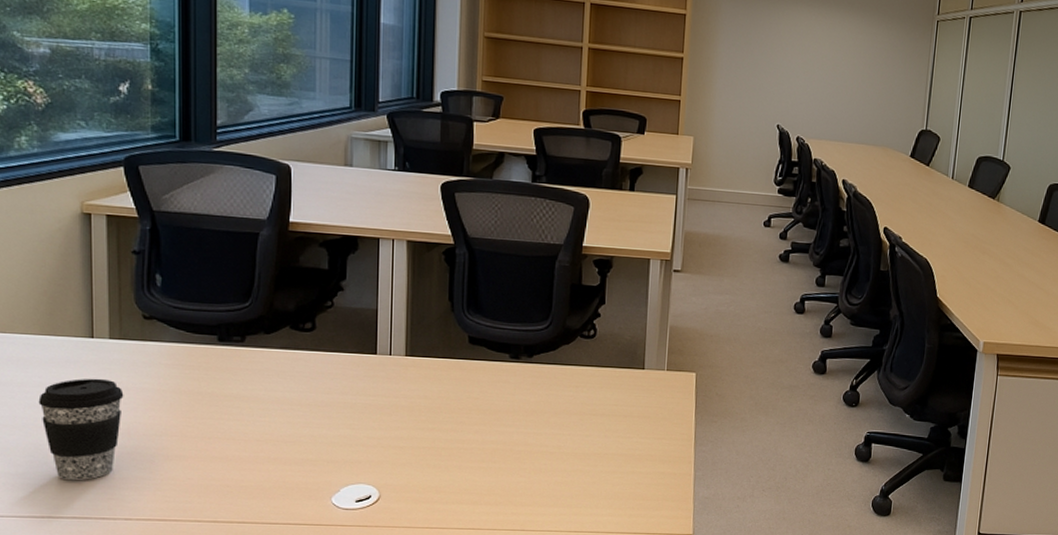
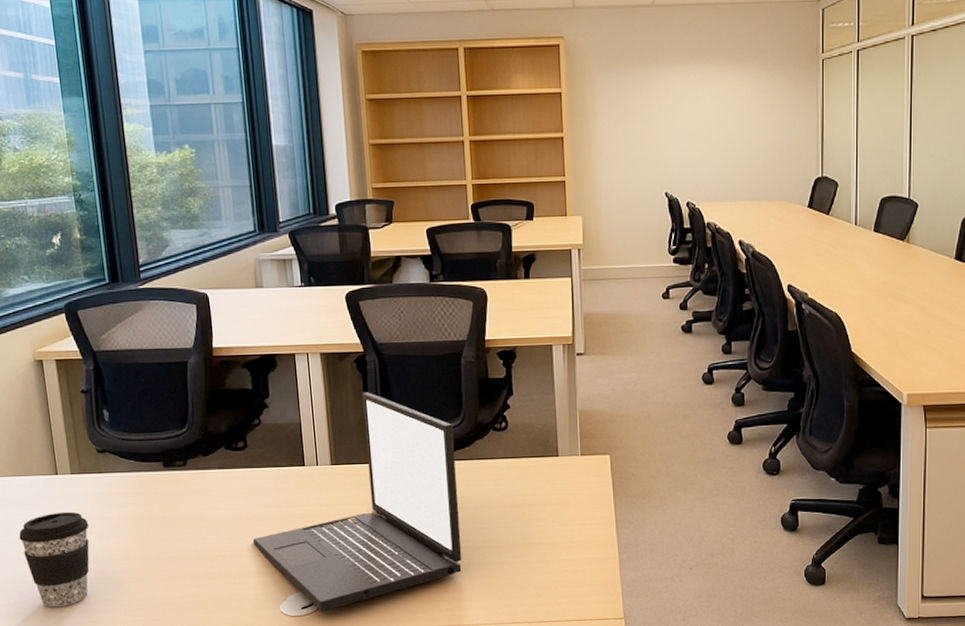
laptop: none [309,285,539,506] -> present [252,392,462,611]

